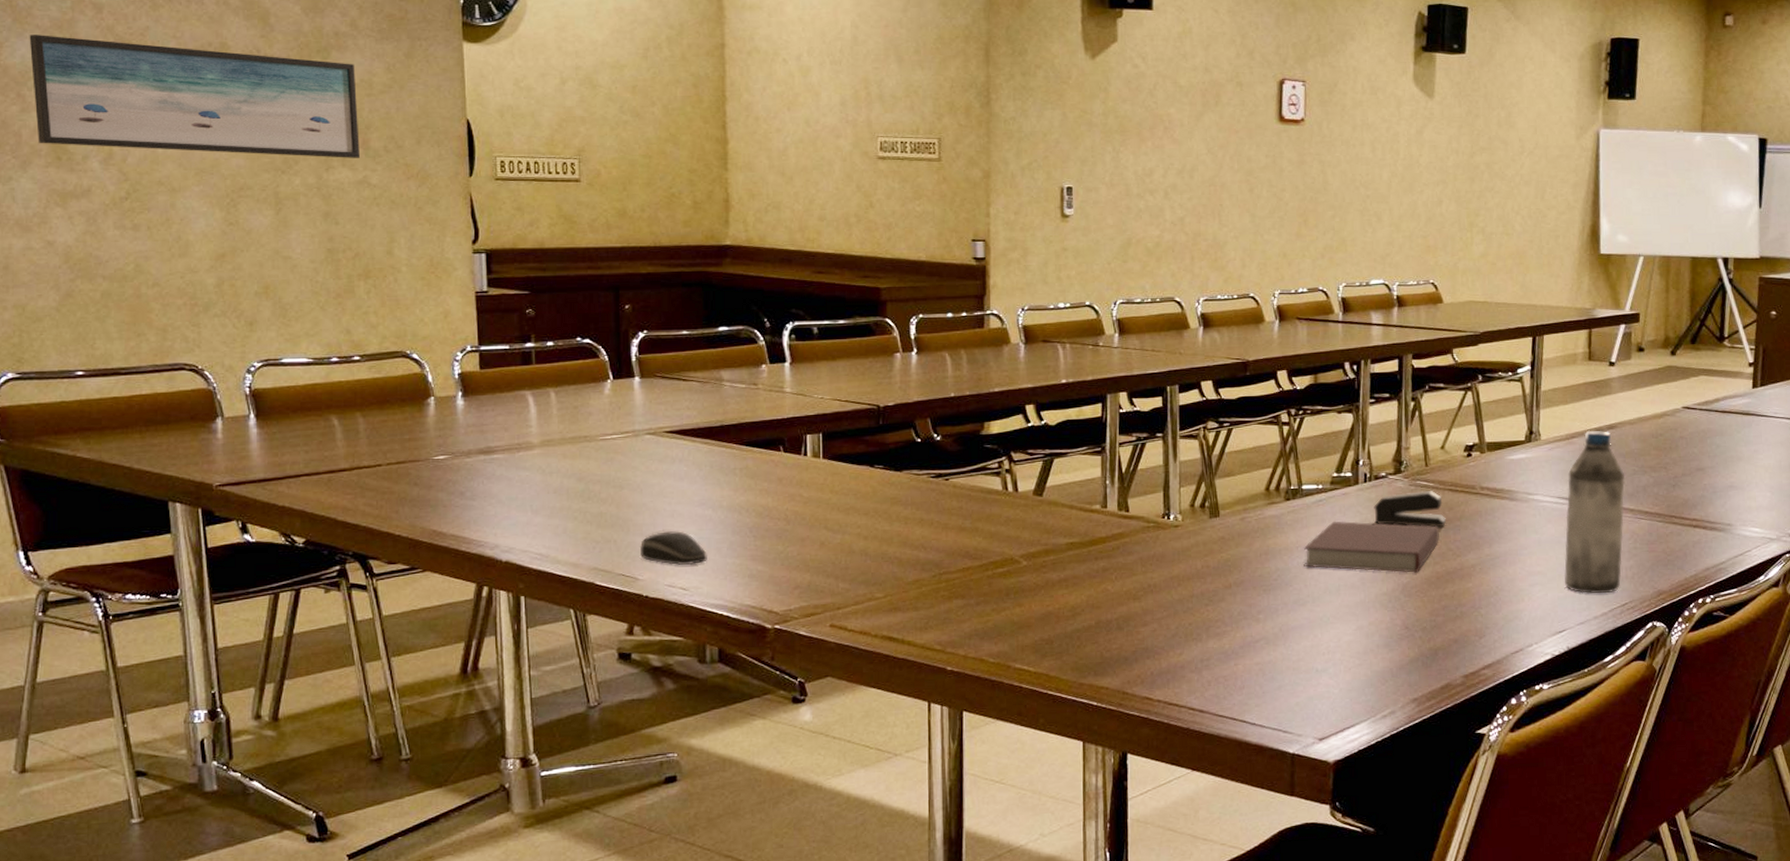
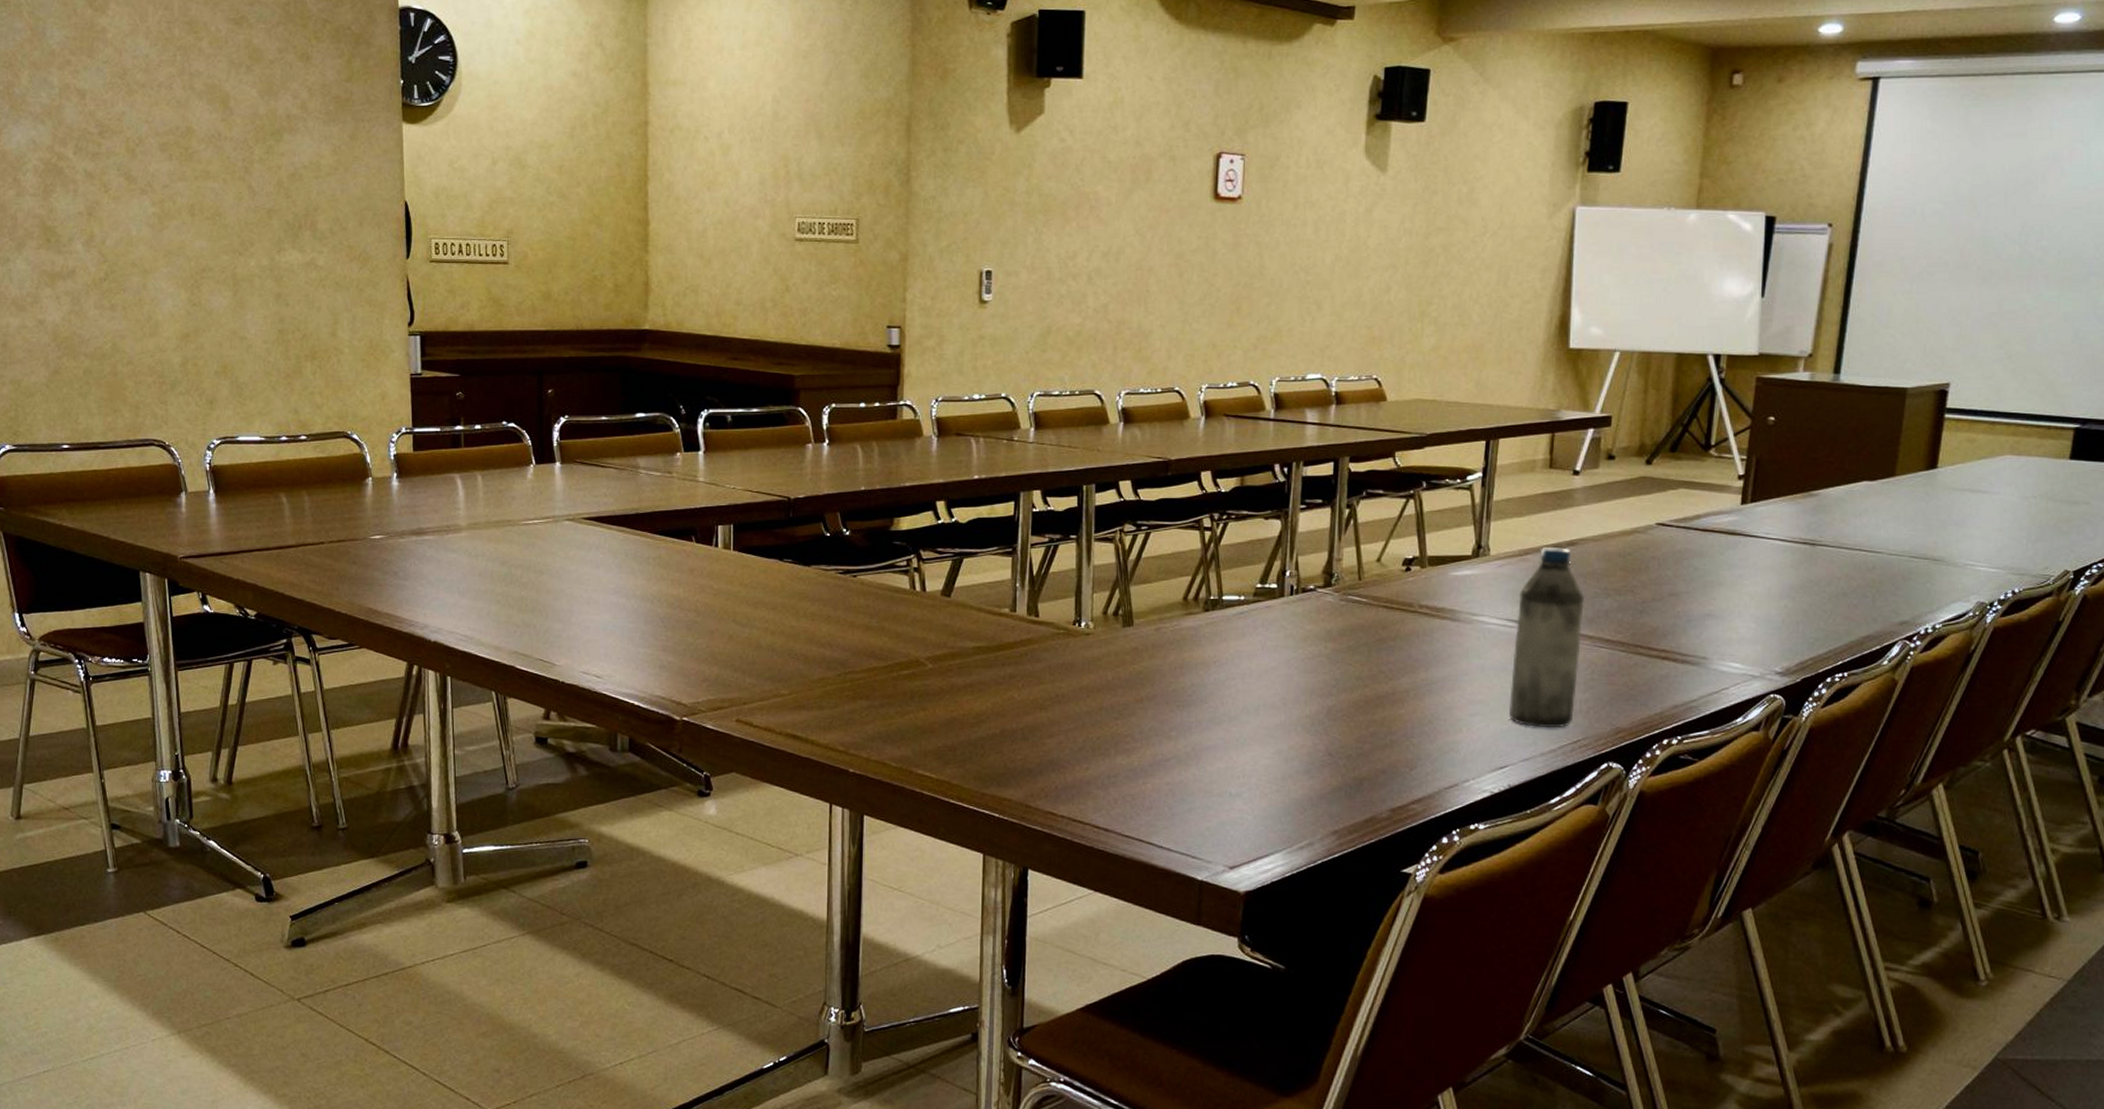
wall art: present [29,35,360,158] -> none [23,121,308,240]
computer mouse: present [639,531,707,565] -> none [557,618,620,652]
notebook: present [1303,521,1440,573] -> none [1221,635,1372,695]
stapler: present [1374,490,1447,527] -> none [1300,606,1380,646]

